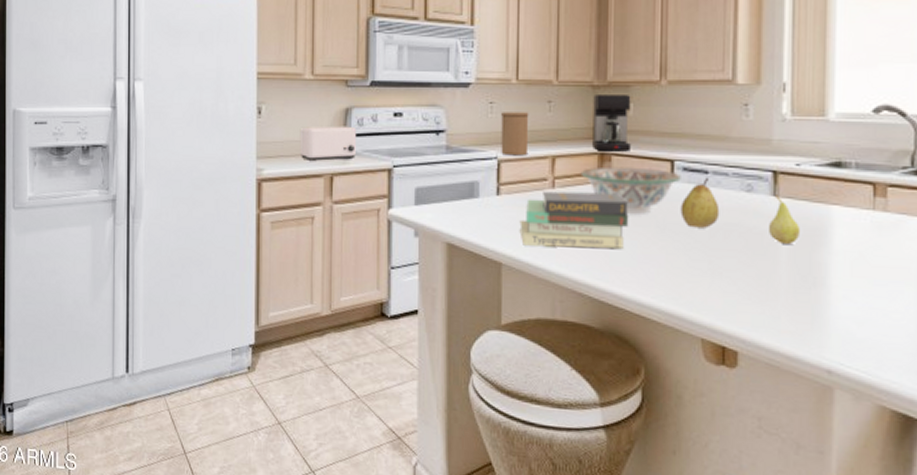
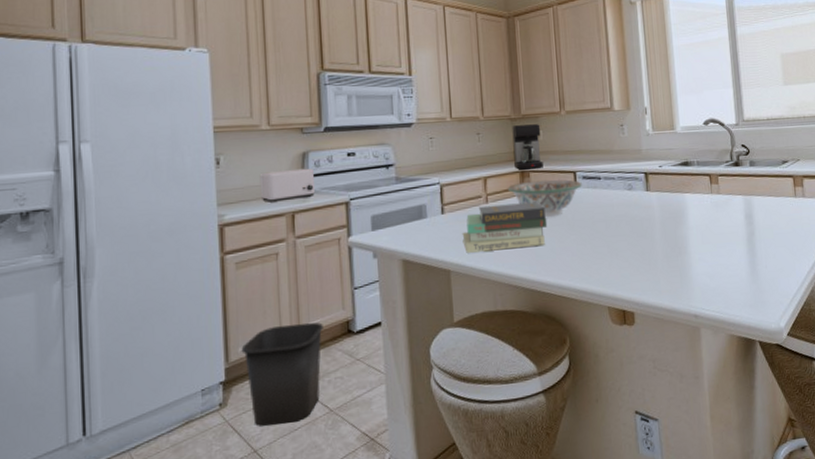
waste bin: none [272,295,355,402] -> present [241,322,323,426]
canister: present [501,112,529,156] -> none [440,144,464,181]
fruit: present [680,177,720,228] -> none [583,182,612,222]
fruit: present [767,195,801,244] -> none [645,190,667,226]

